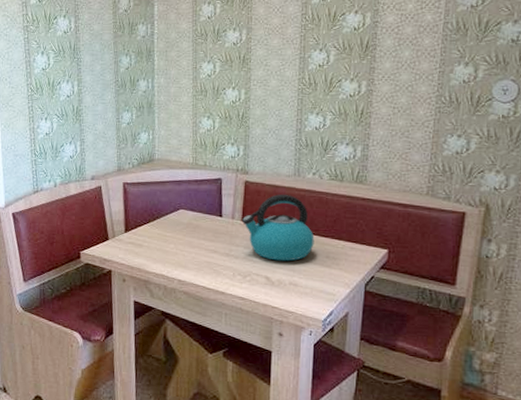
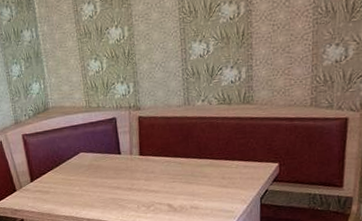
kettle: present [242,194,315,262] -> none [140,123,210,188]

